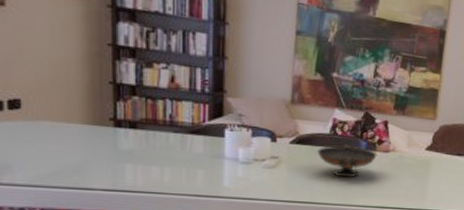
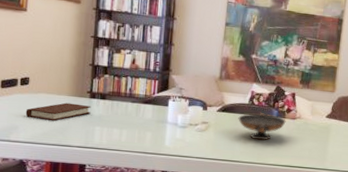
book: none [20,133,117,158] -> present [25,102,91,121]

